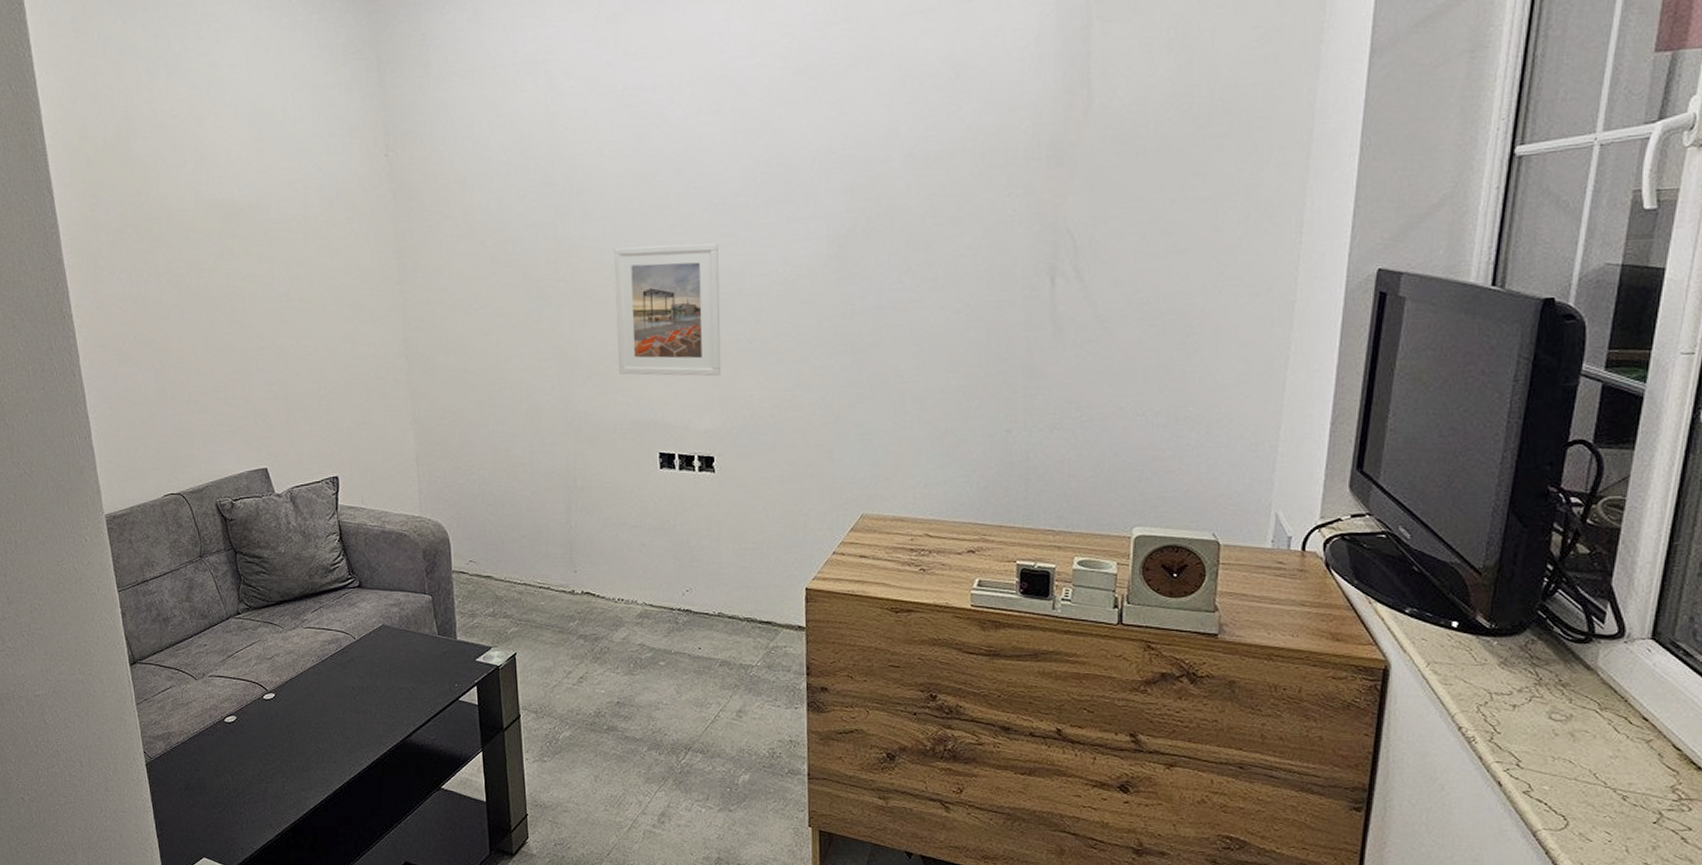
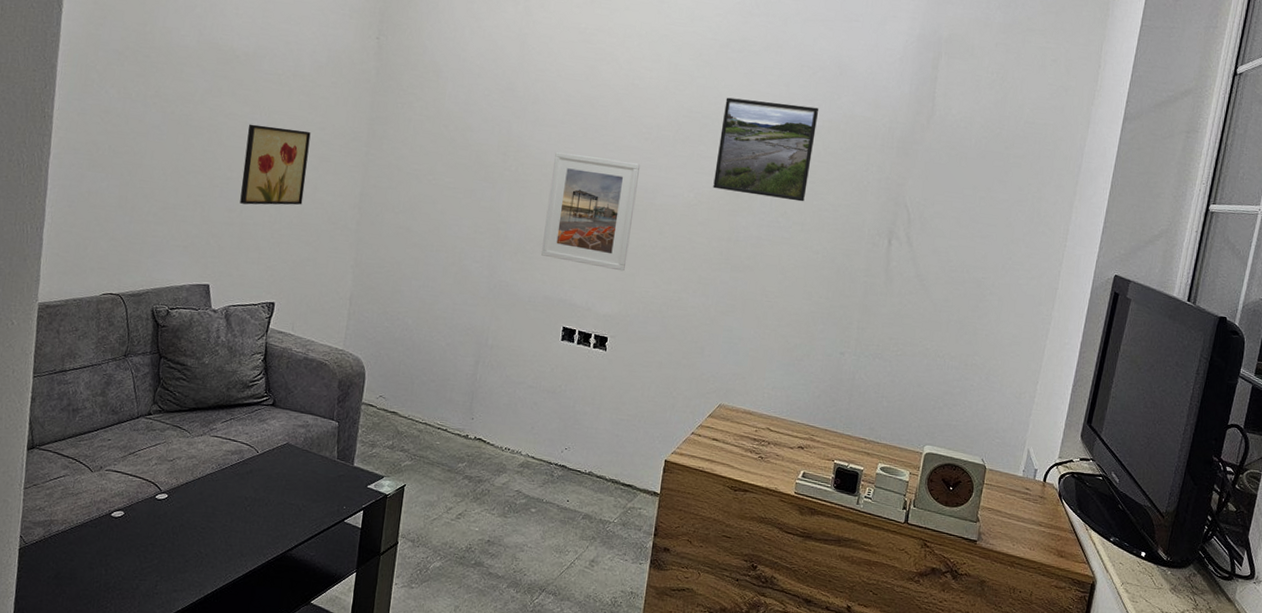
wall art: none [269,279,344,374] -> present [240,124,311,205]
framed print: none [811,127,935,256] -> present [713,97,819,202]

